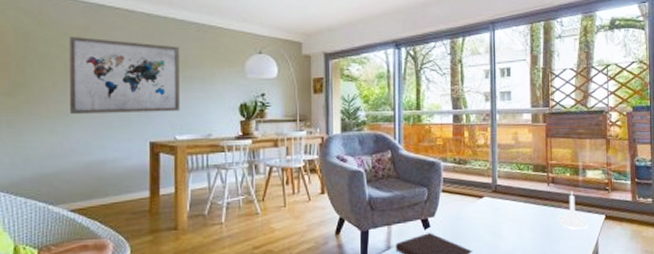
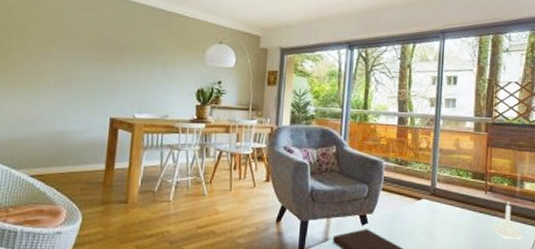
wall art: present [69,37,180,114] -> none [40,14,146,92]

